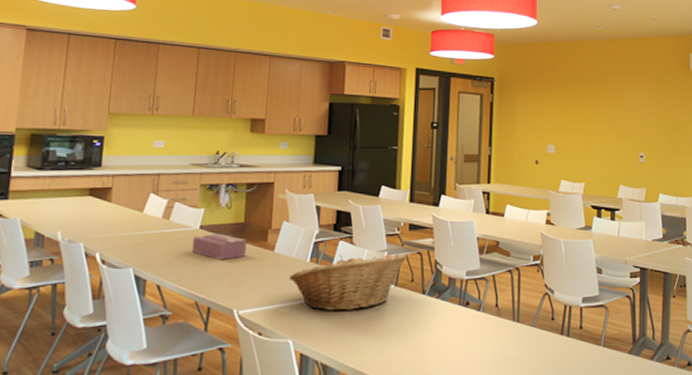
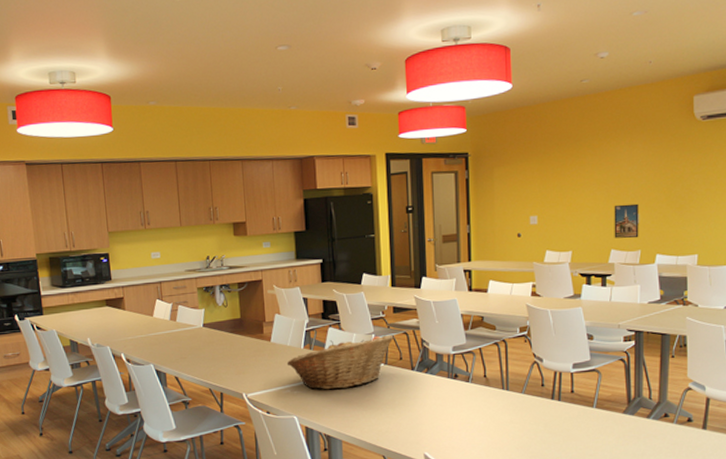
tissue box: present [191,233,247,261] -> none [198,329,246,353]
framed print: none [622,142,644,176] -> present [614,203,639,239]

